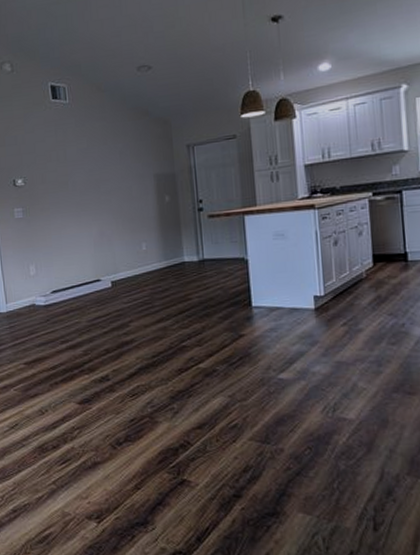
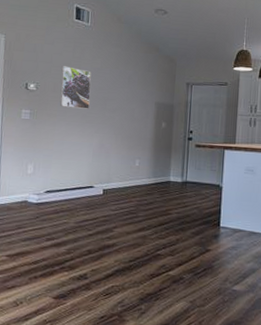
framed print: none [46,152,82,199] -> present [60,66,91,109]

